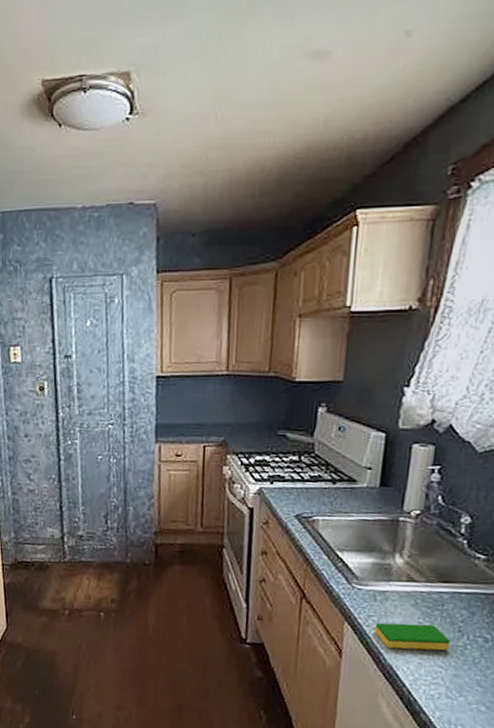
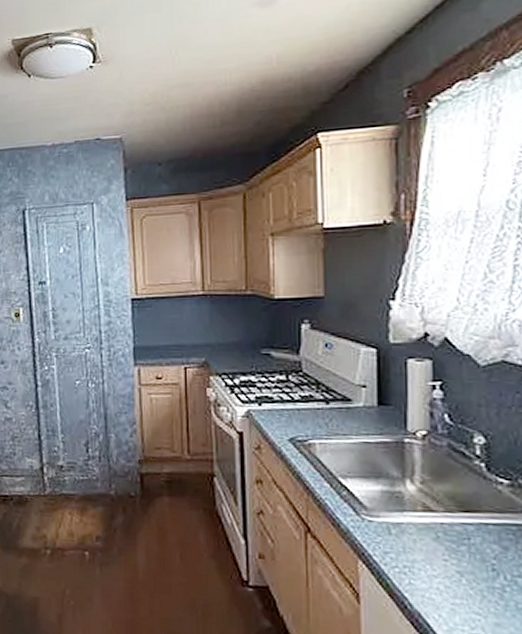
dish sponge: present [374,622,451,651] -> none [394,560,485,594]

